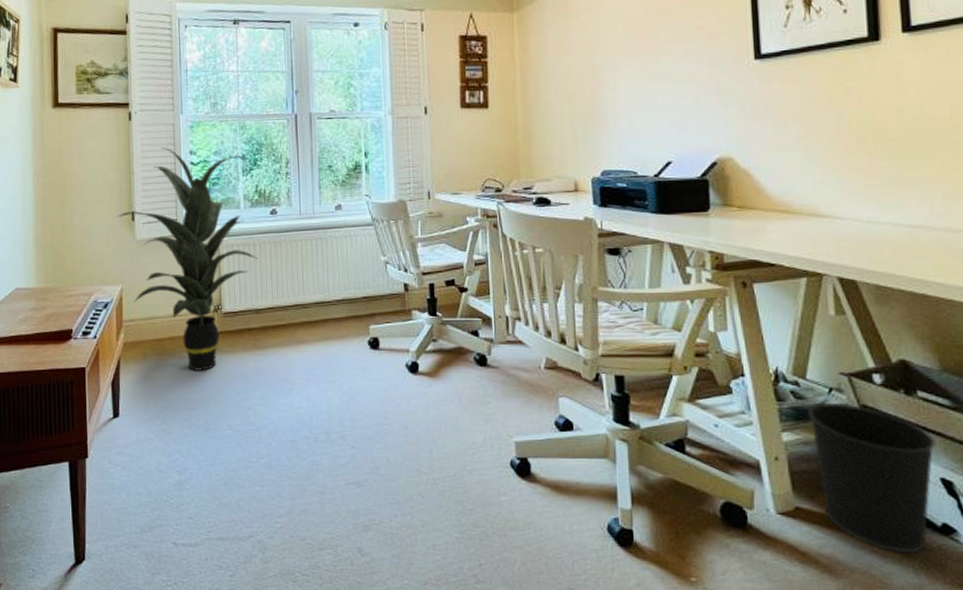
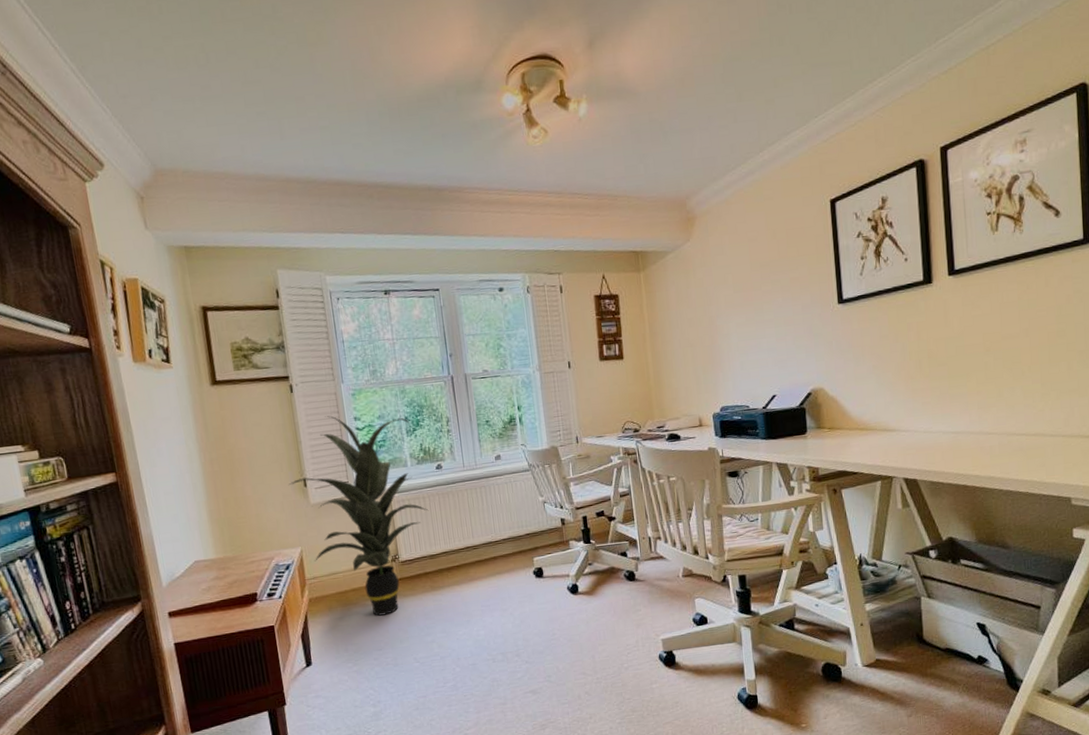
wastebasket: present [808,403,936,554] -> none [884,576,974,683]

